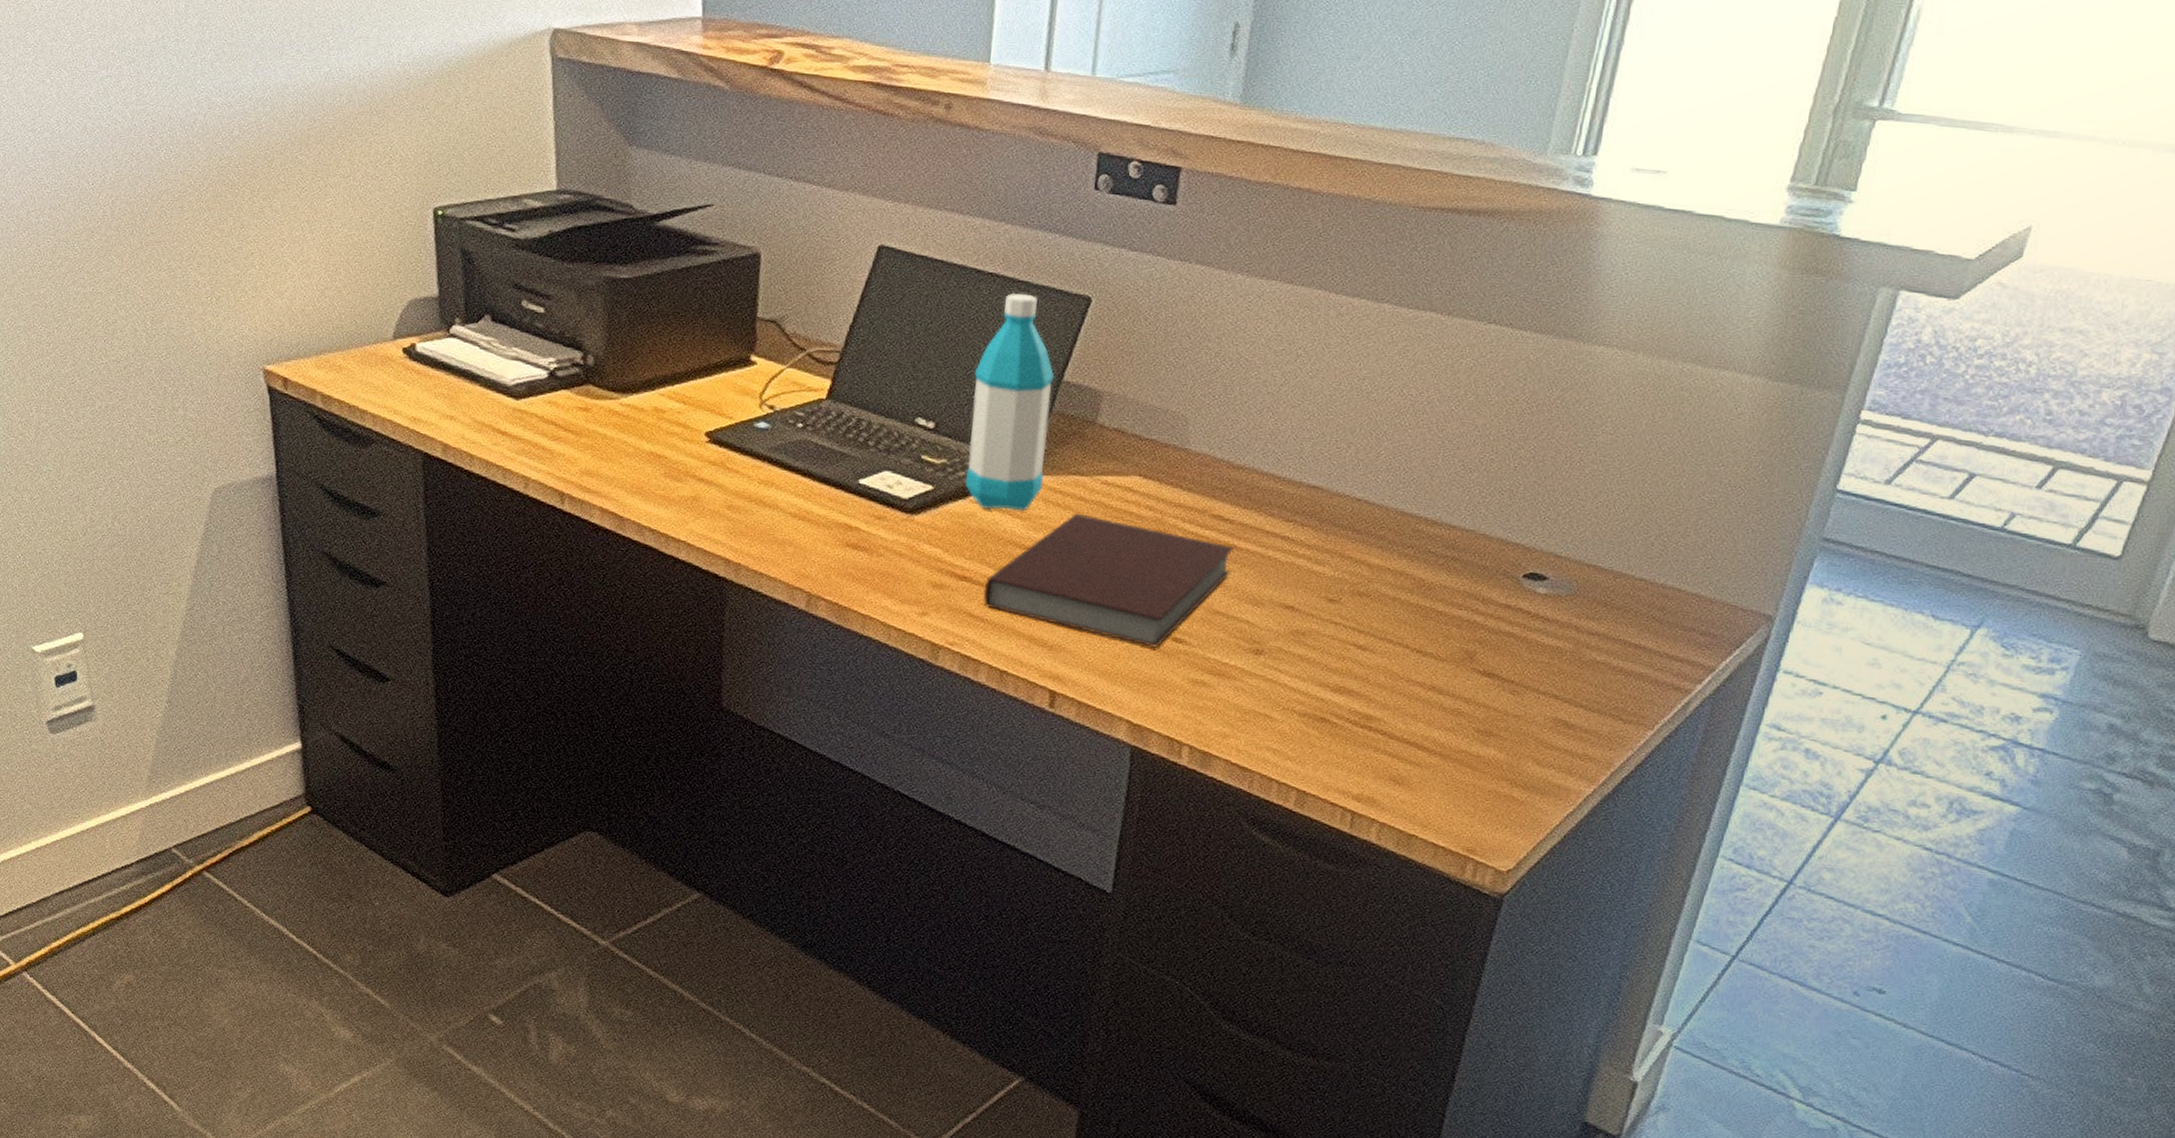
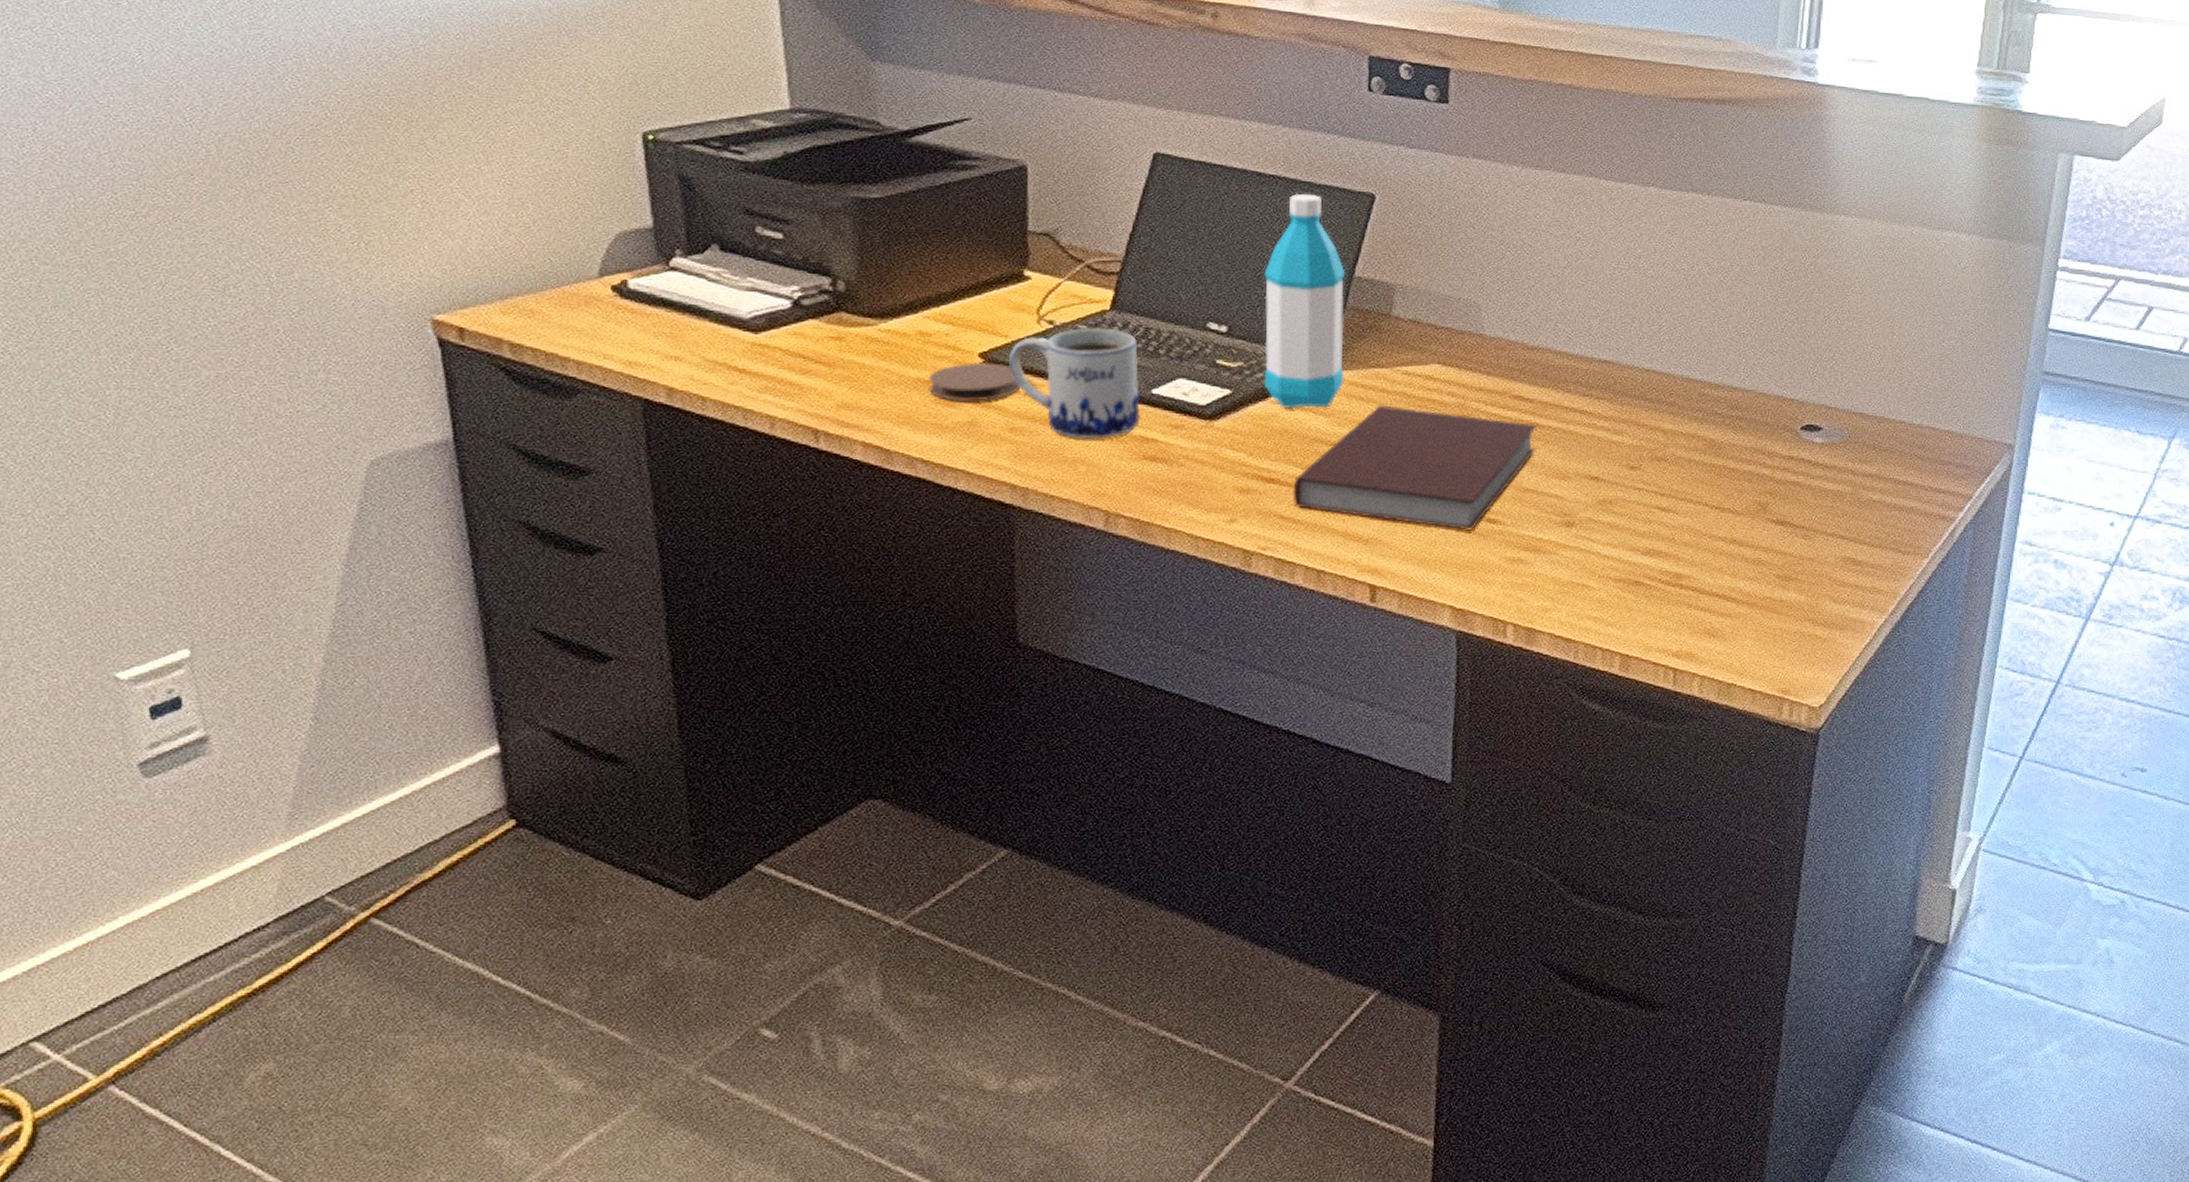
coaster: none [660,441,741,478] -> present [928,362,1021,402]
mug: none [731,415,849,524] -> present [1008,327,1141,440]

